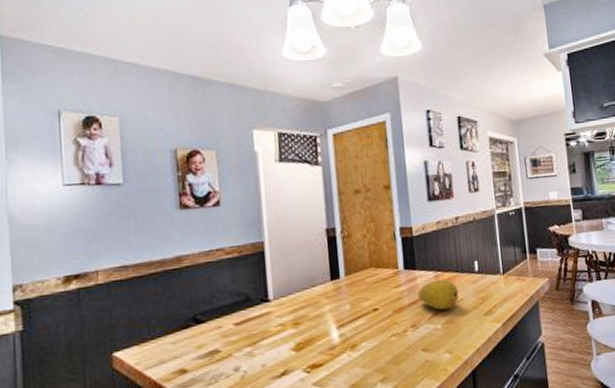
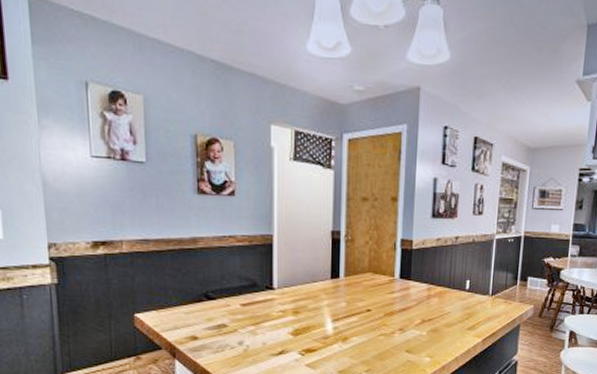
fruit: present [417,279,459,311] -> none [408,292,447,320]

